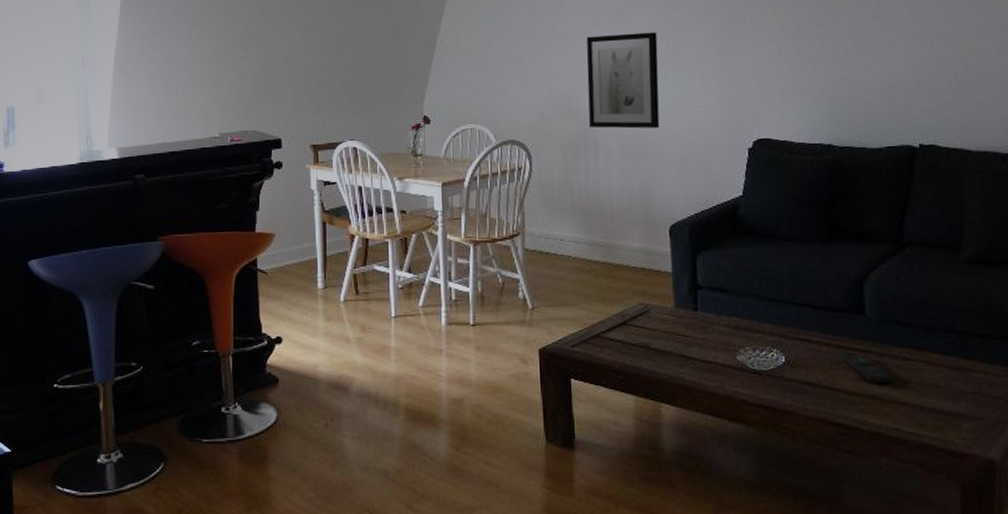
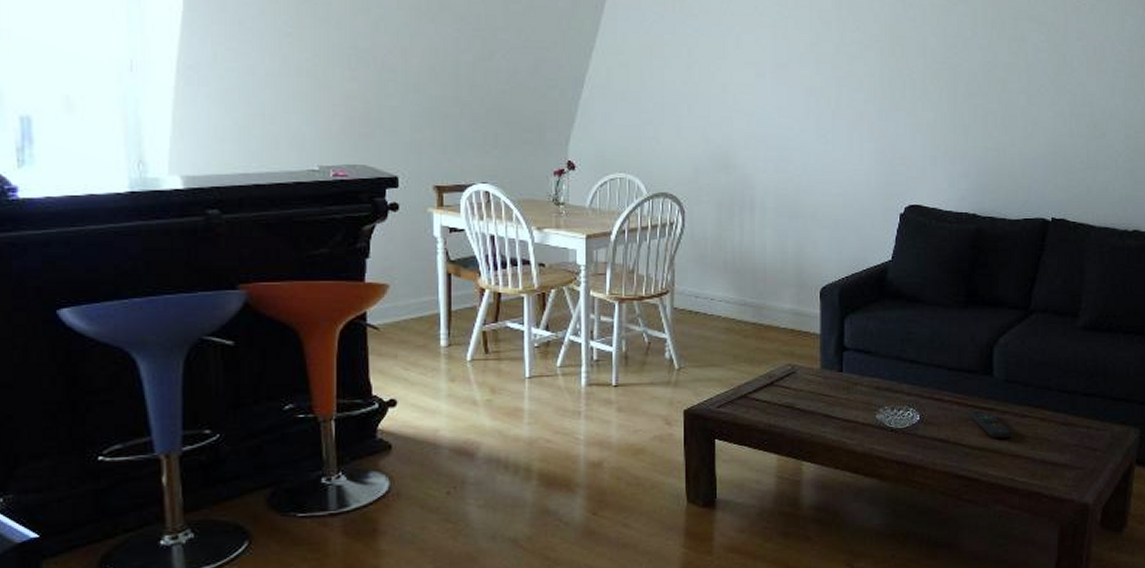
wall art: present [586,32,660,129] -> none [745,88,819,190]

